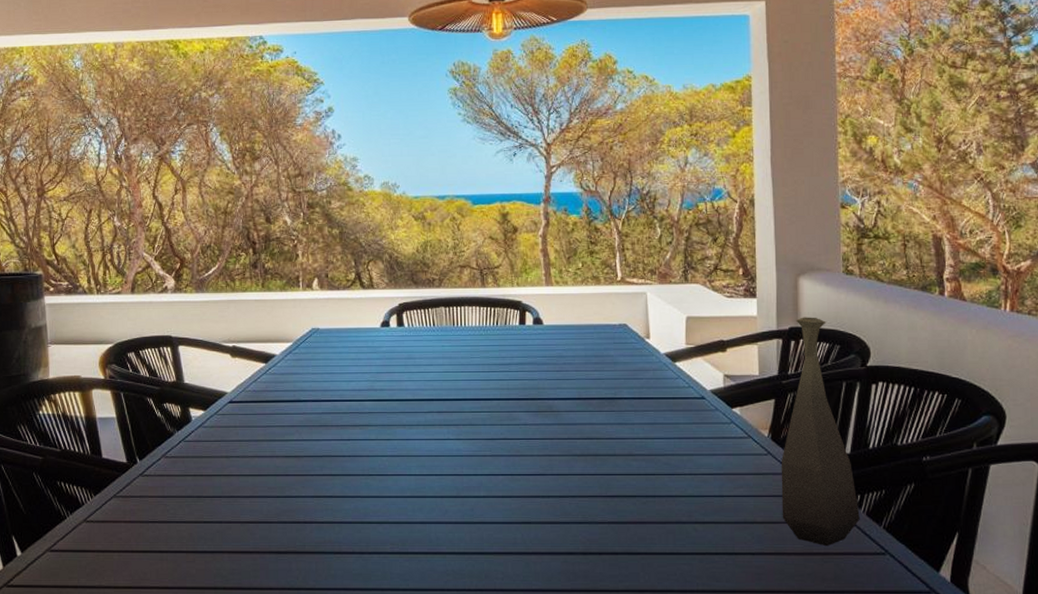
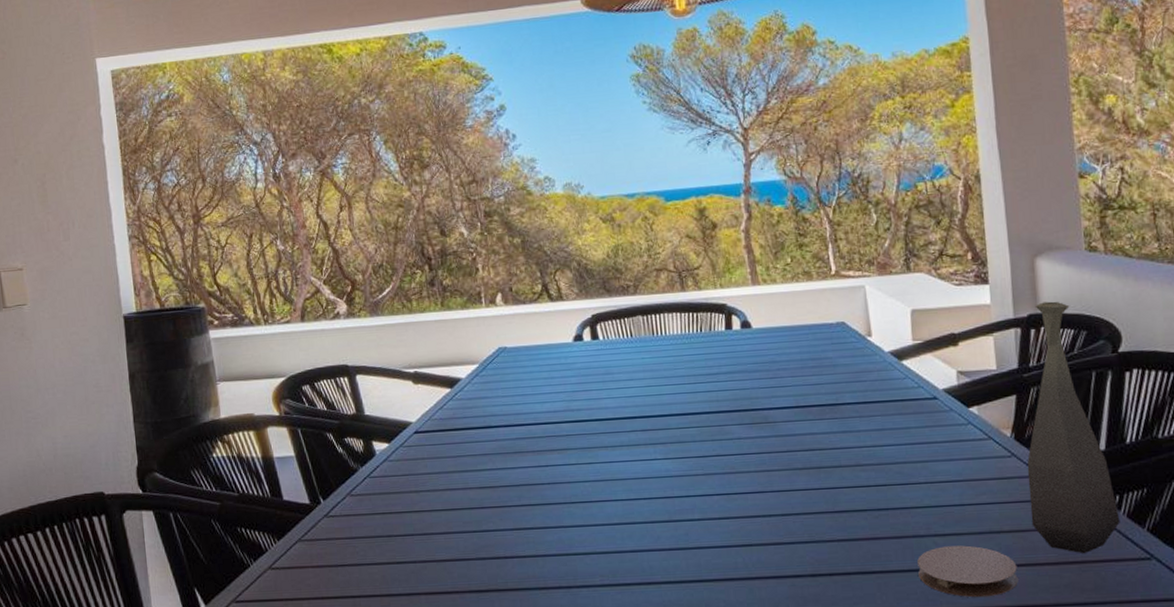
coaster: none [678,533,767,581] -> present [917,545,1018,598]

